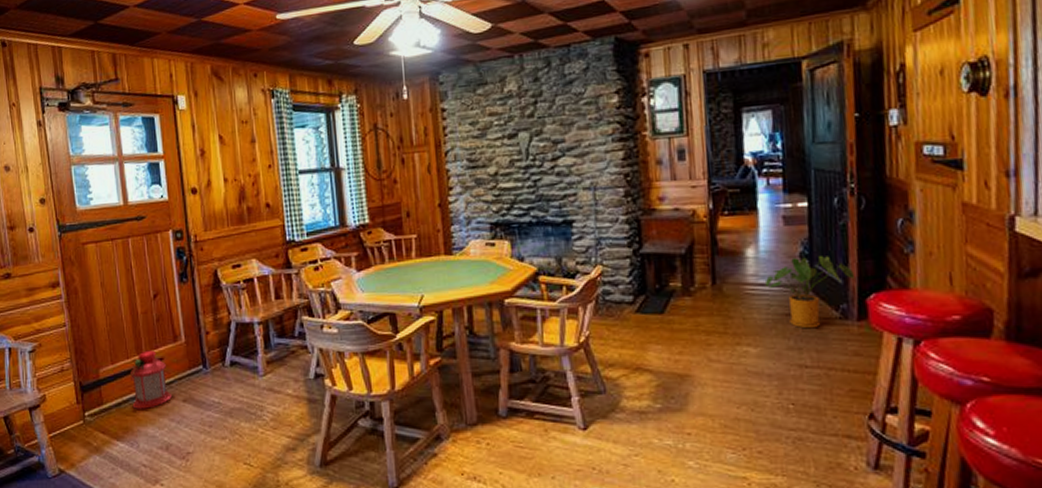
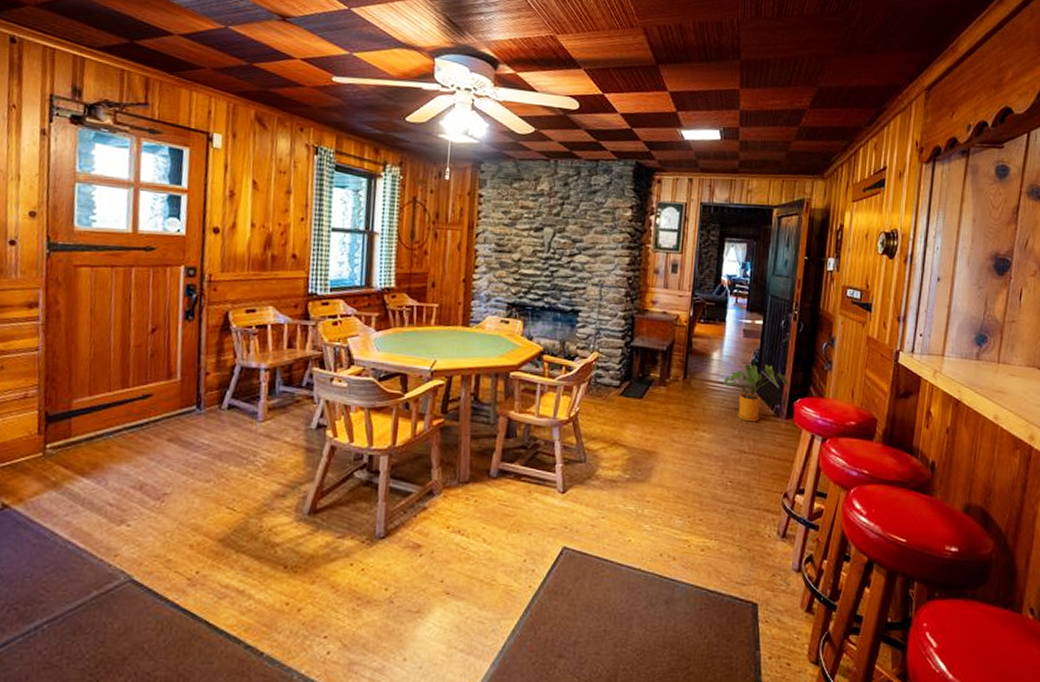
lantern: present [130,350,173,409] -> none [106,385,157,446]

